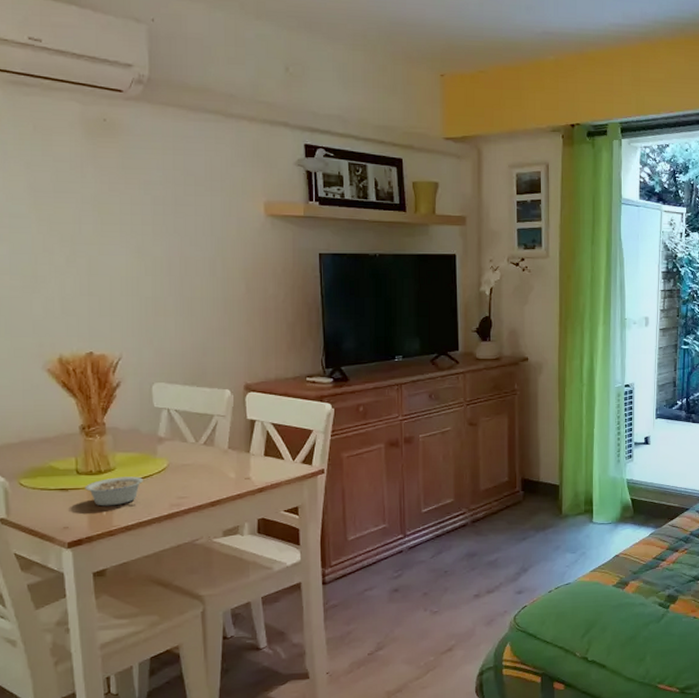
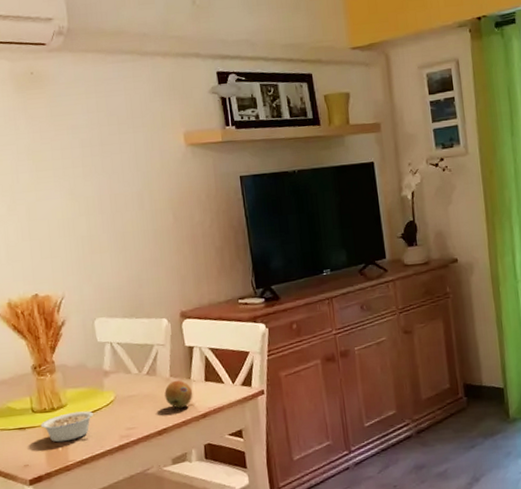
fruit: none [221,452,250,481] -> present [164,380,192,409]

